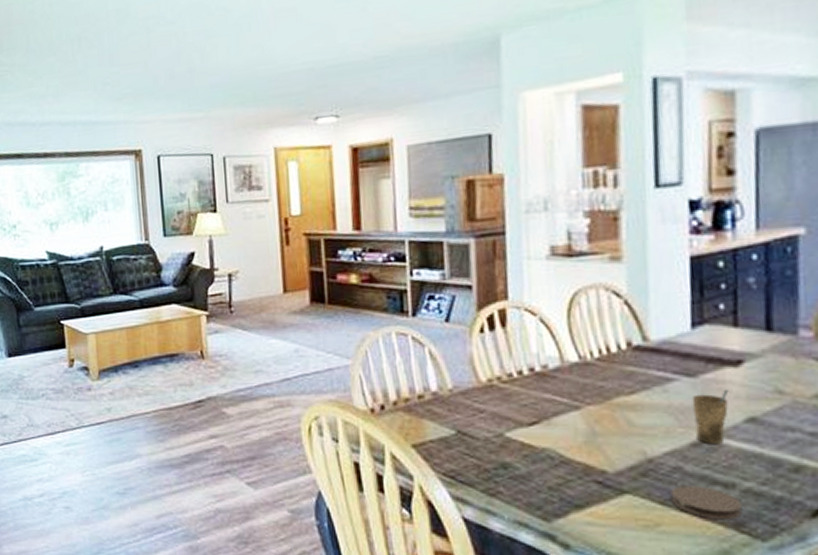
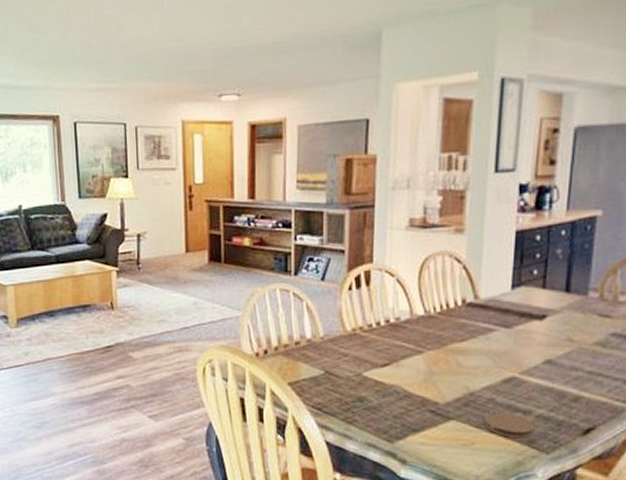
cup: present [692,389,729,445] -> none [506,337,534,381]

